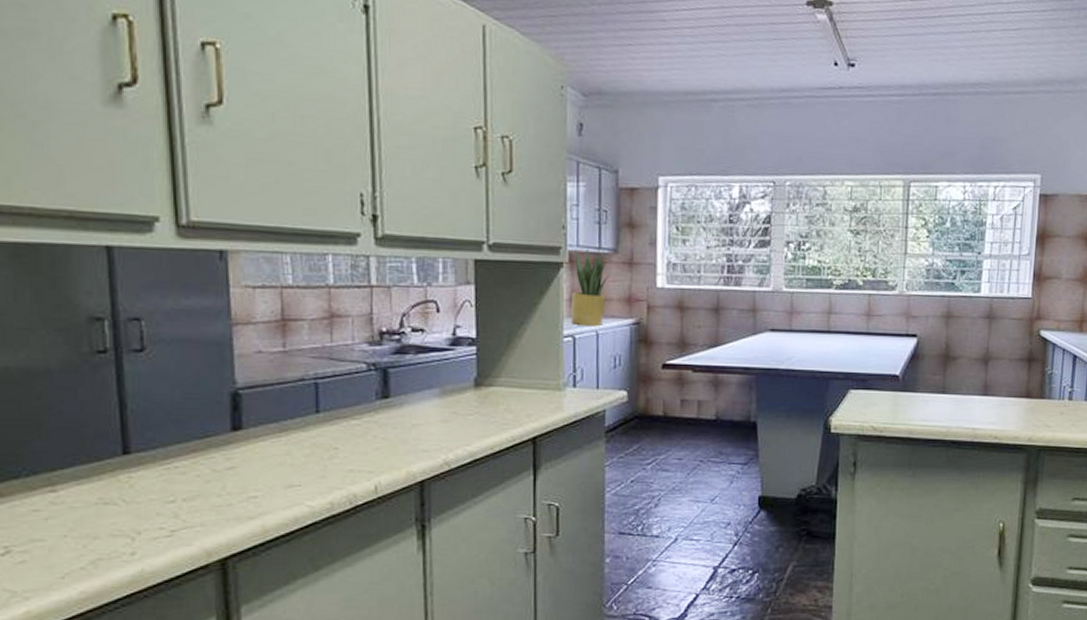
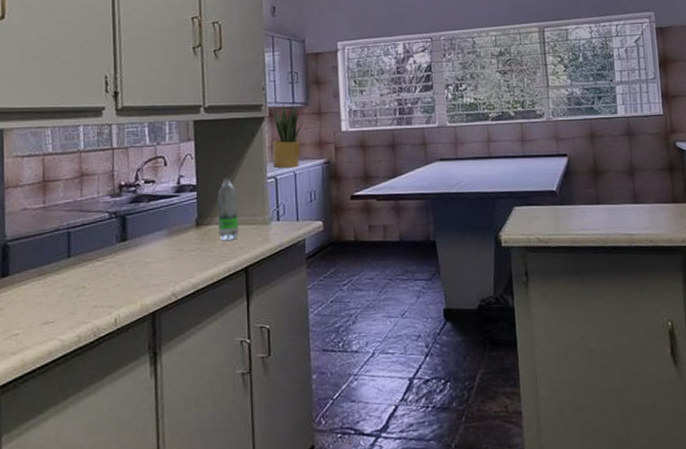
bottle: none [501,331,527,405] -> present [217,177,239,240]

